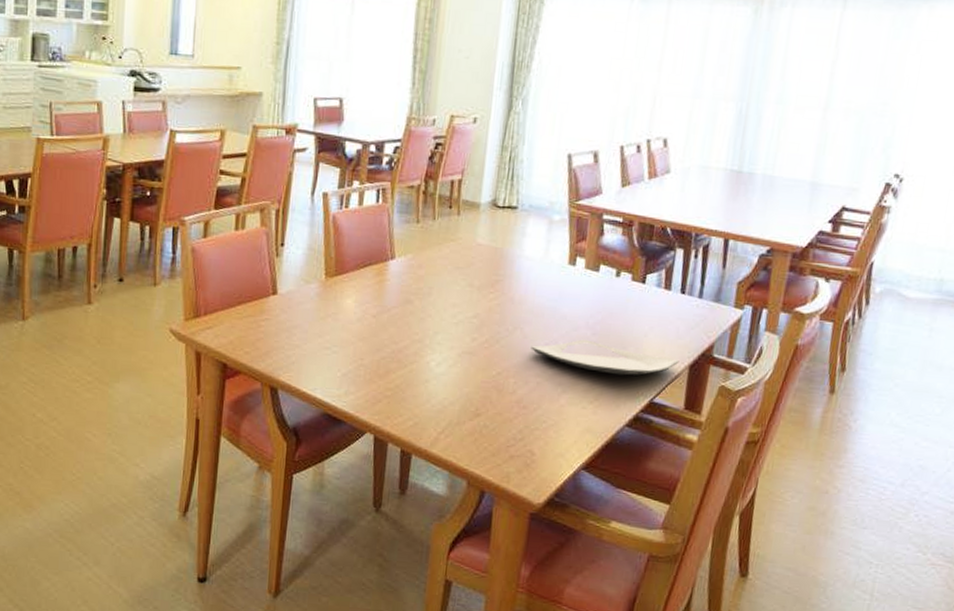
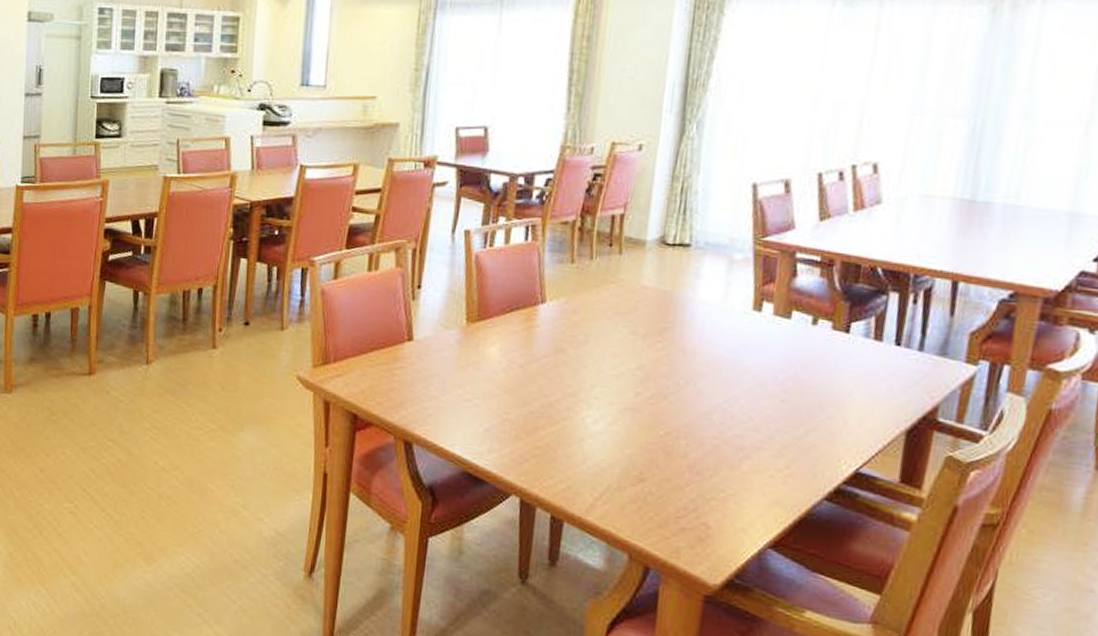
plate: present [531,339,679,376] -> none [706,397,893,441]

